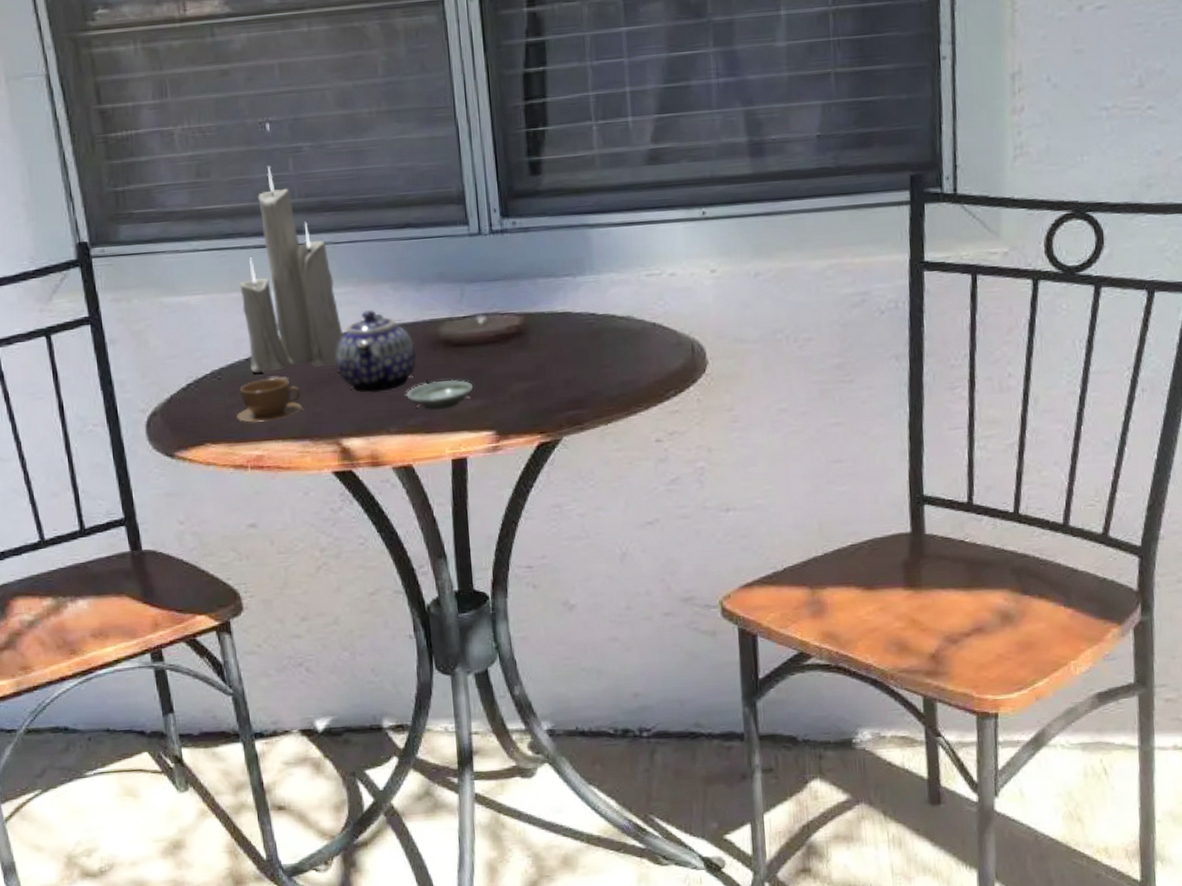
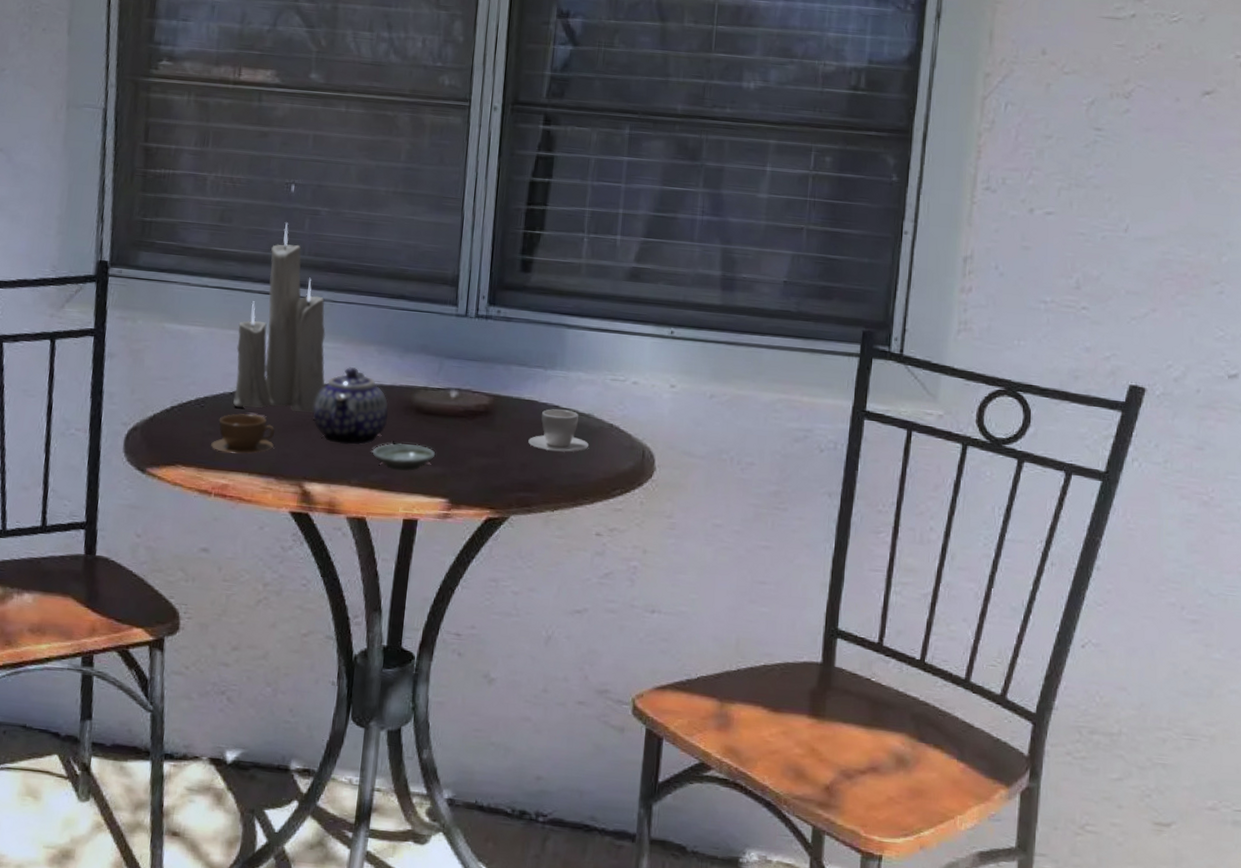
teacup: none [568,316,634,363] -> present [528,409,590,453]

